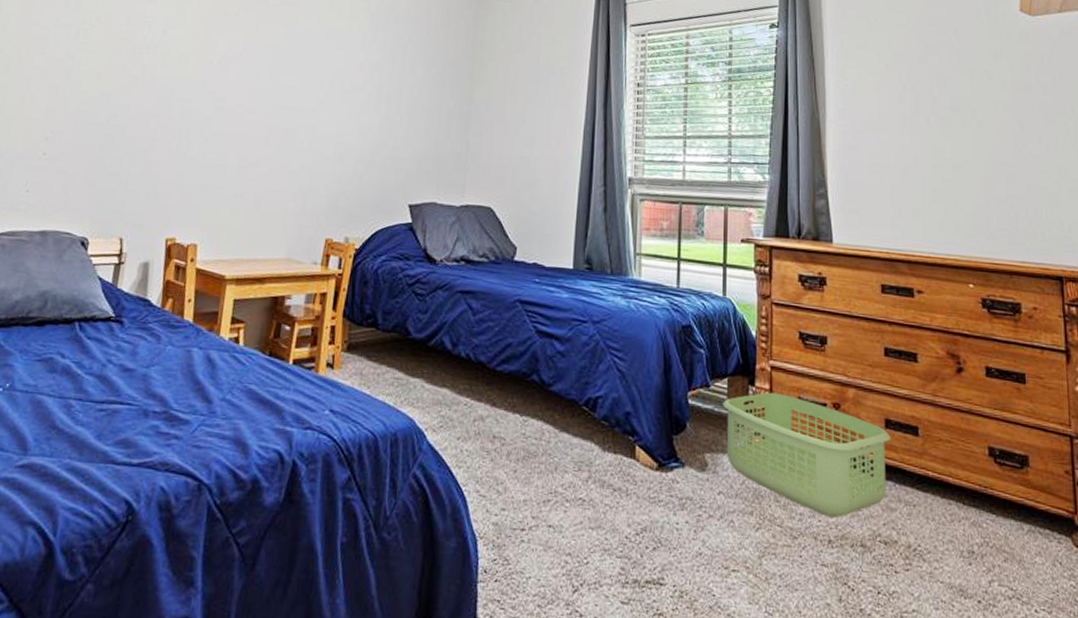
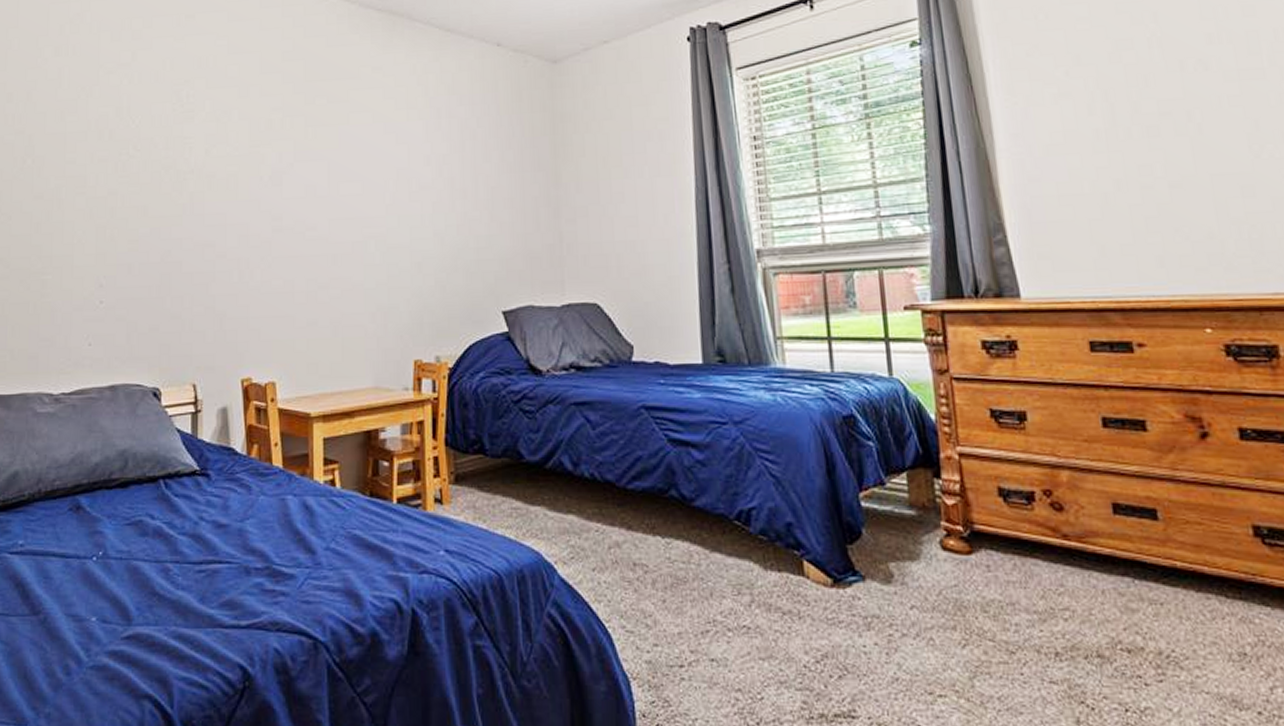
clothes hamper: present [723,392,891,518] -> none [904,484,1123,625]

